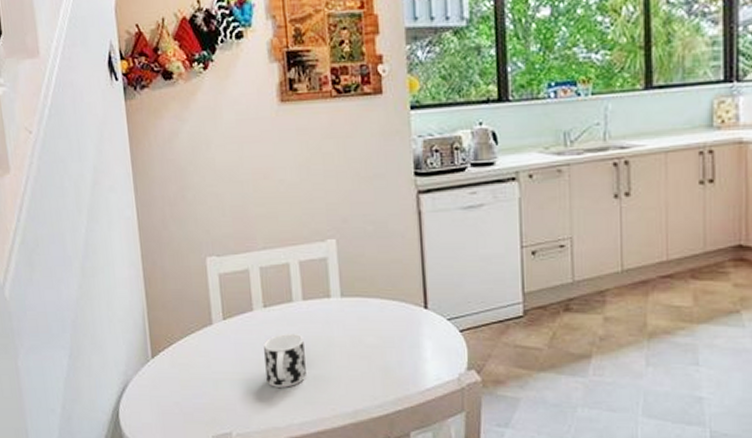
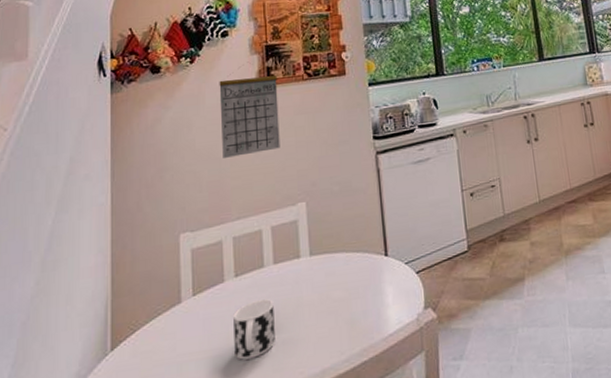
calendar: none [236,71,307,182] -> present [219,61,280,158]

